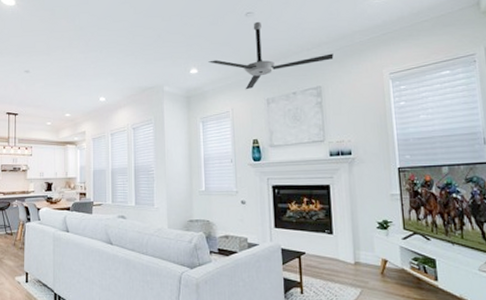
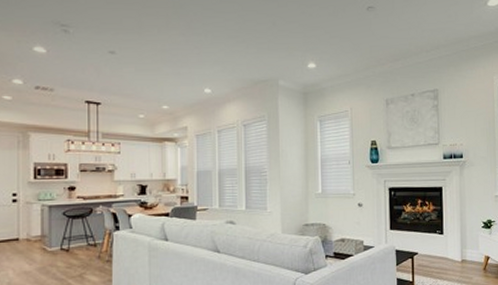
ceiling fan: present [208,21,334,90] -> none [327,17,451,89]

